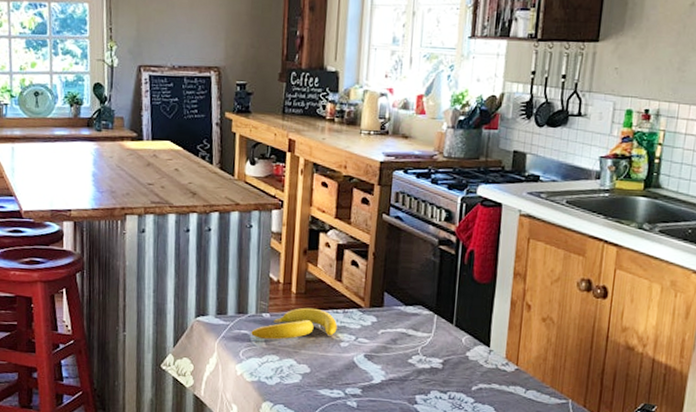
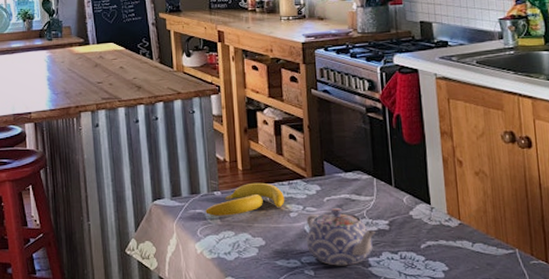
teapot: none [353,341,427,401] -> present [306,207,376,266]

